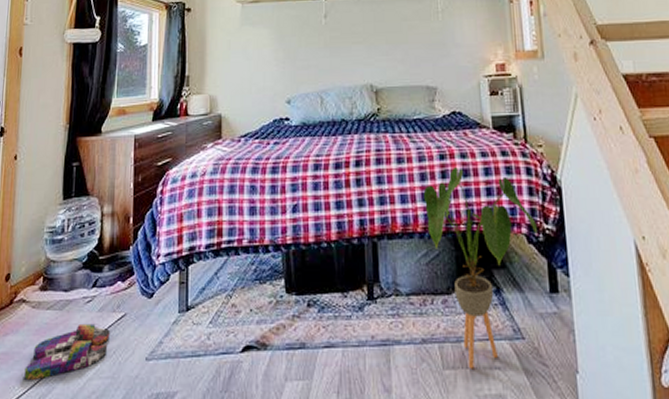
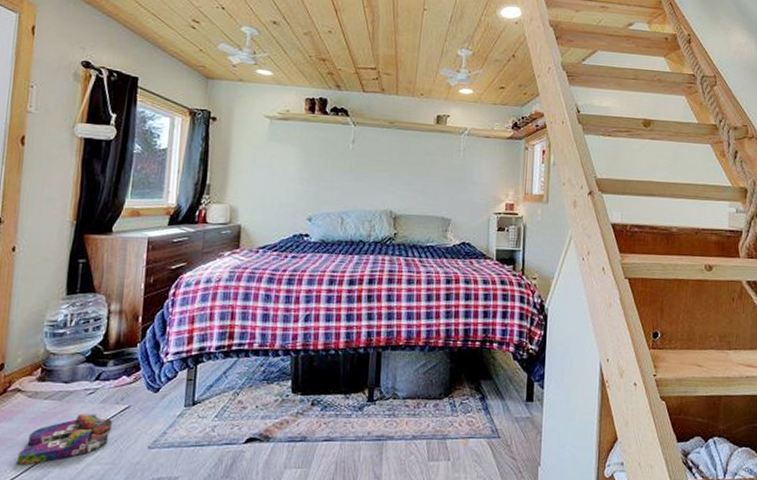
house plant: present [423,168,537,369] -> none [427,292,523,461]

